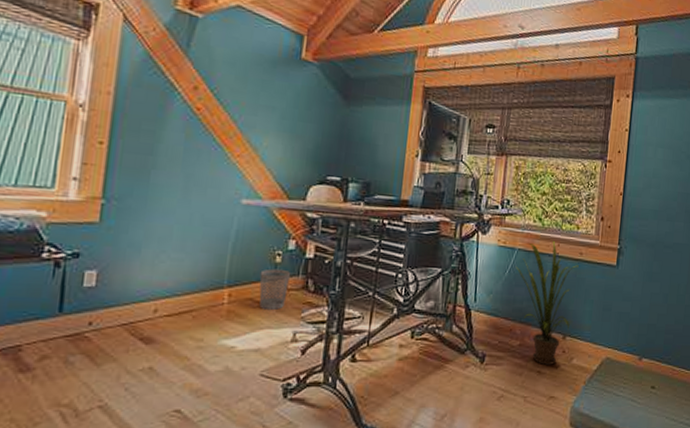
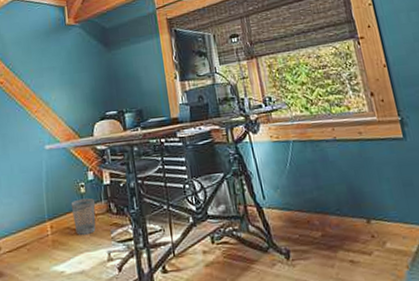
house plant: present [515,240,579,365] -> none [294,125,371,253]

